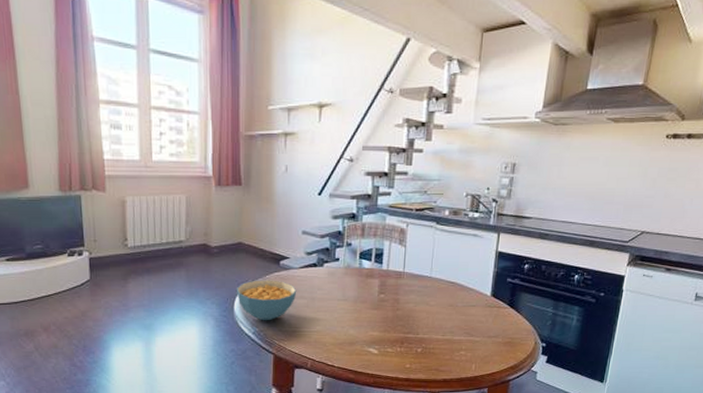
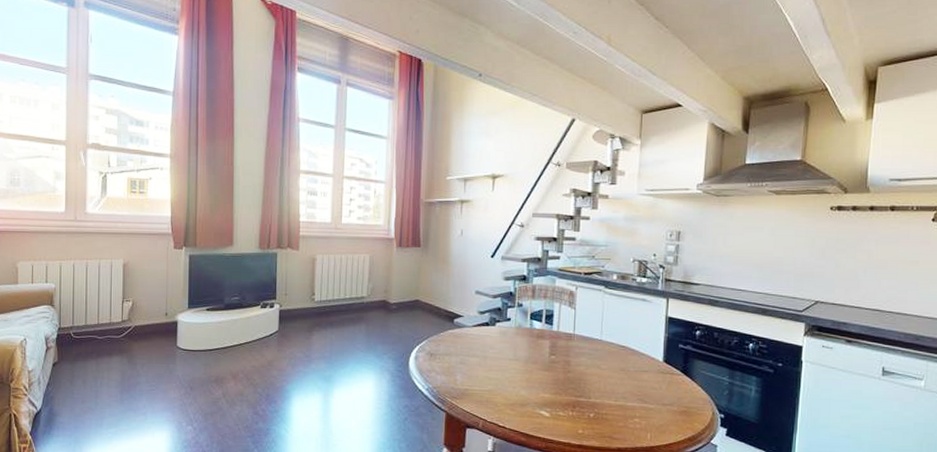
cereal bowl: present [237,280,297,321] -> none [412,336,470,378]

